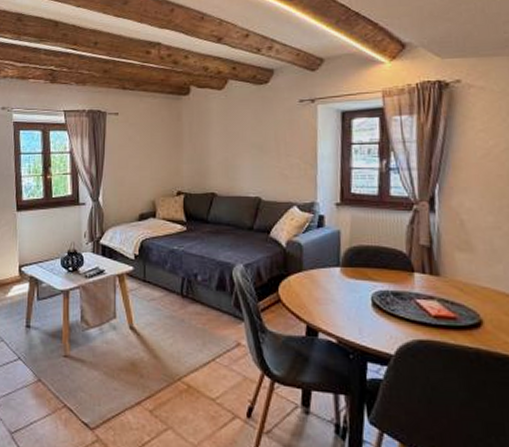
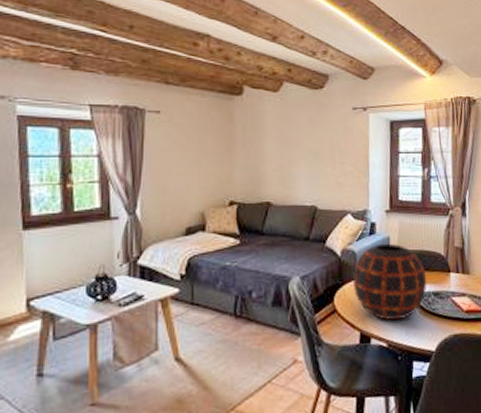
decorative vase: none [298,237,385,318] -> present [352,243,427,321]

